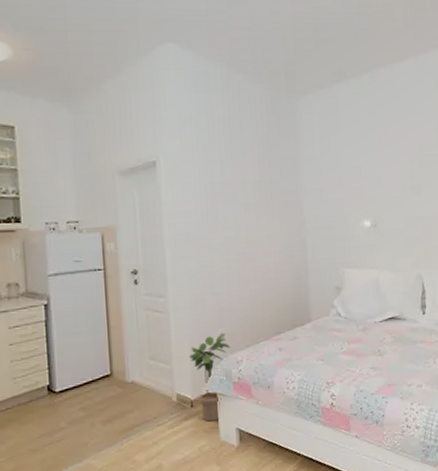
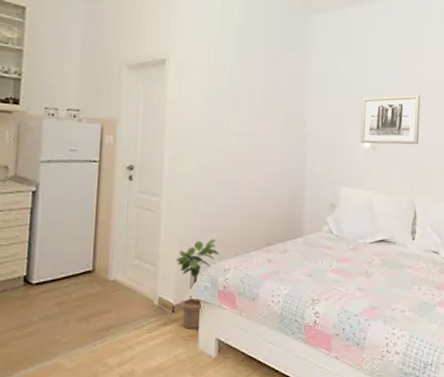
wall art: none [358,166,421,223] -> present [361,94,421,145]

